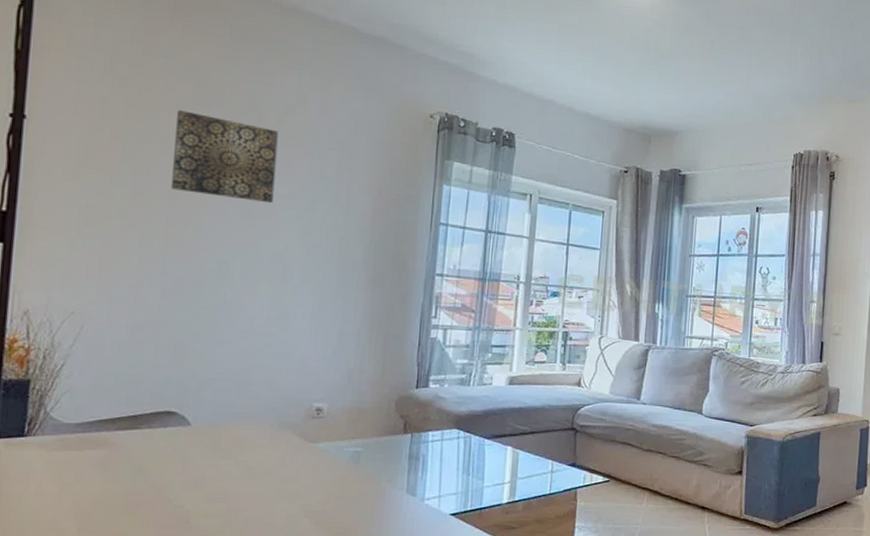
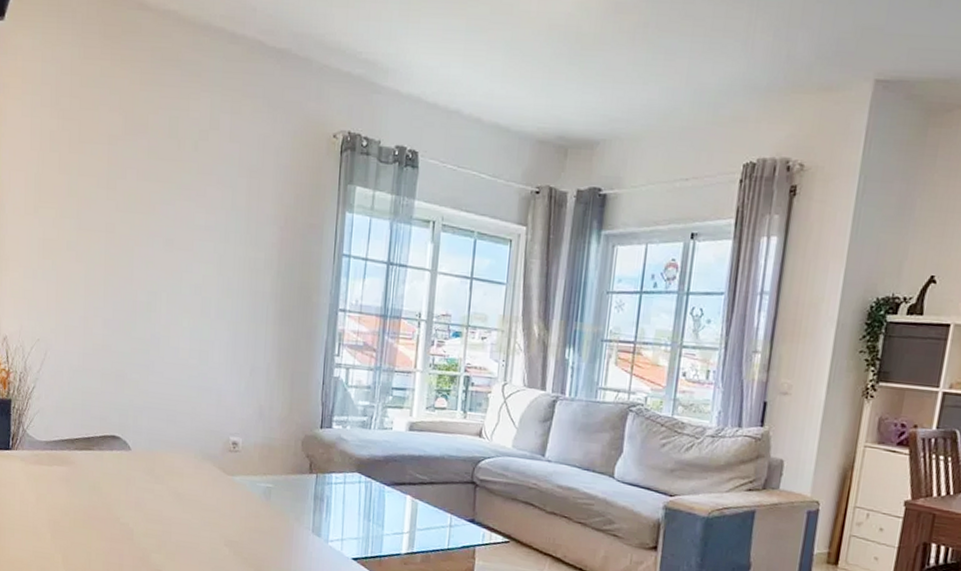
wall art: present [171,110,279,204] -> none [108,141,195,235]

